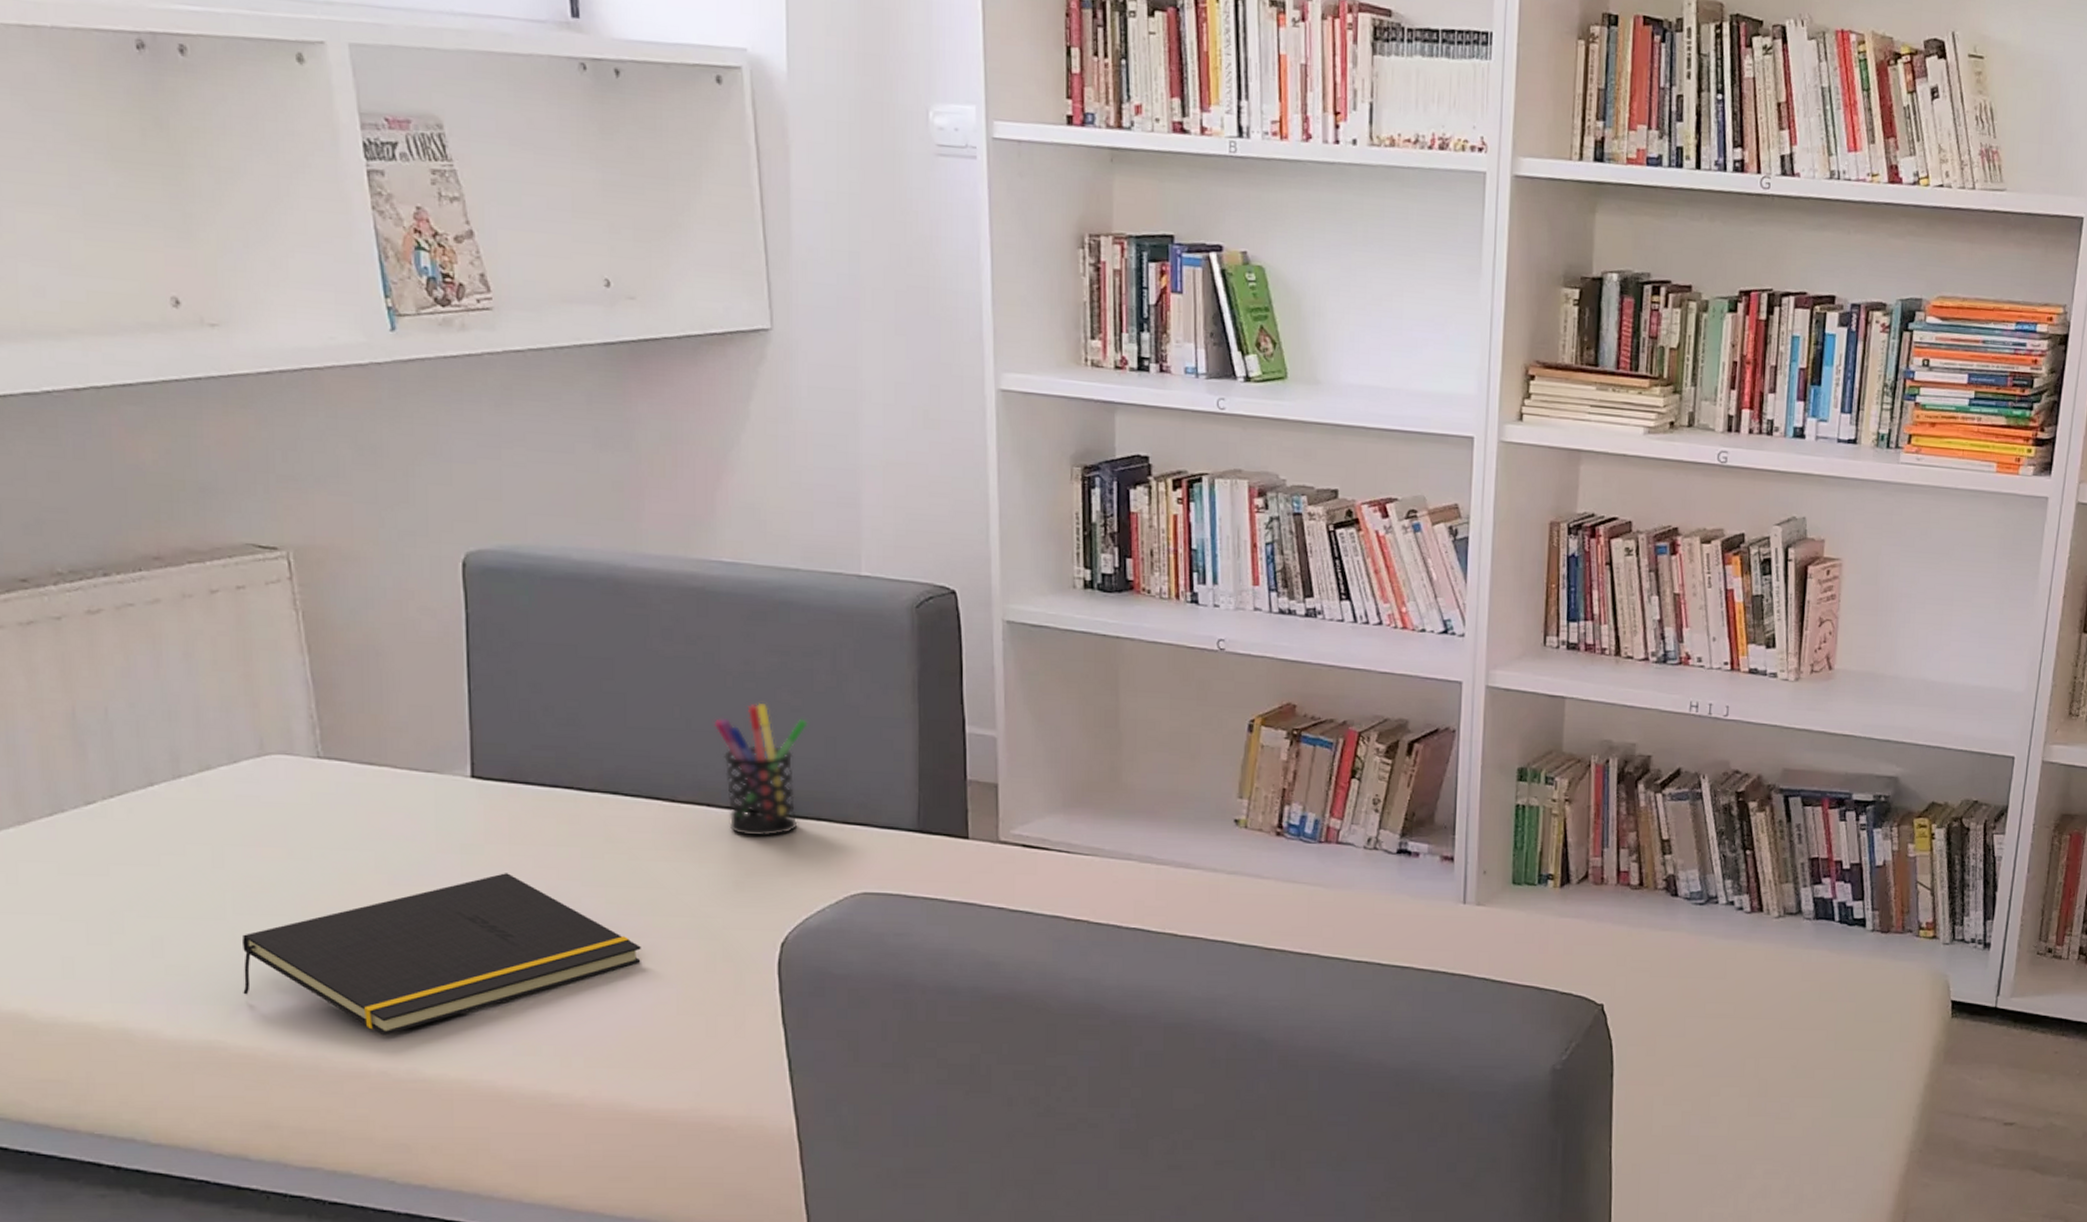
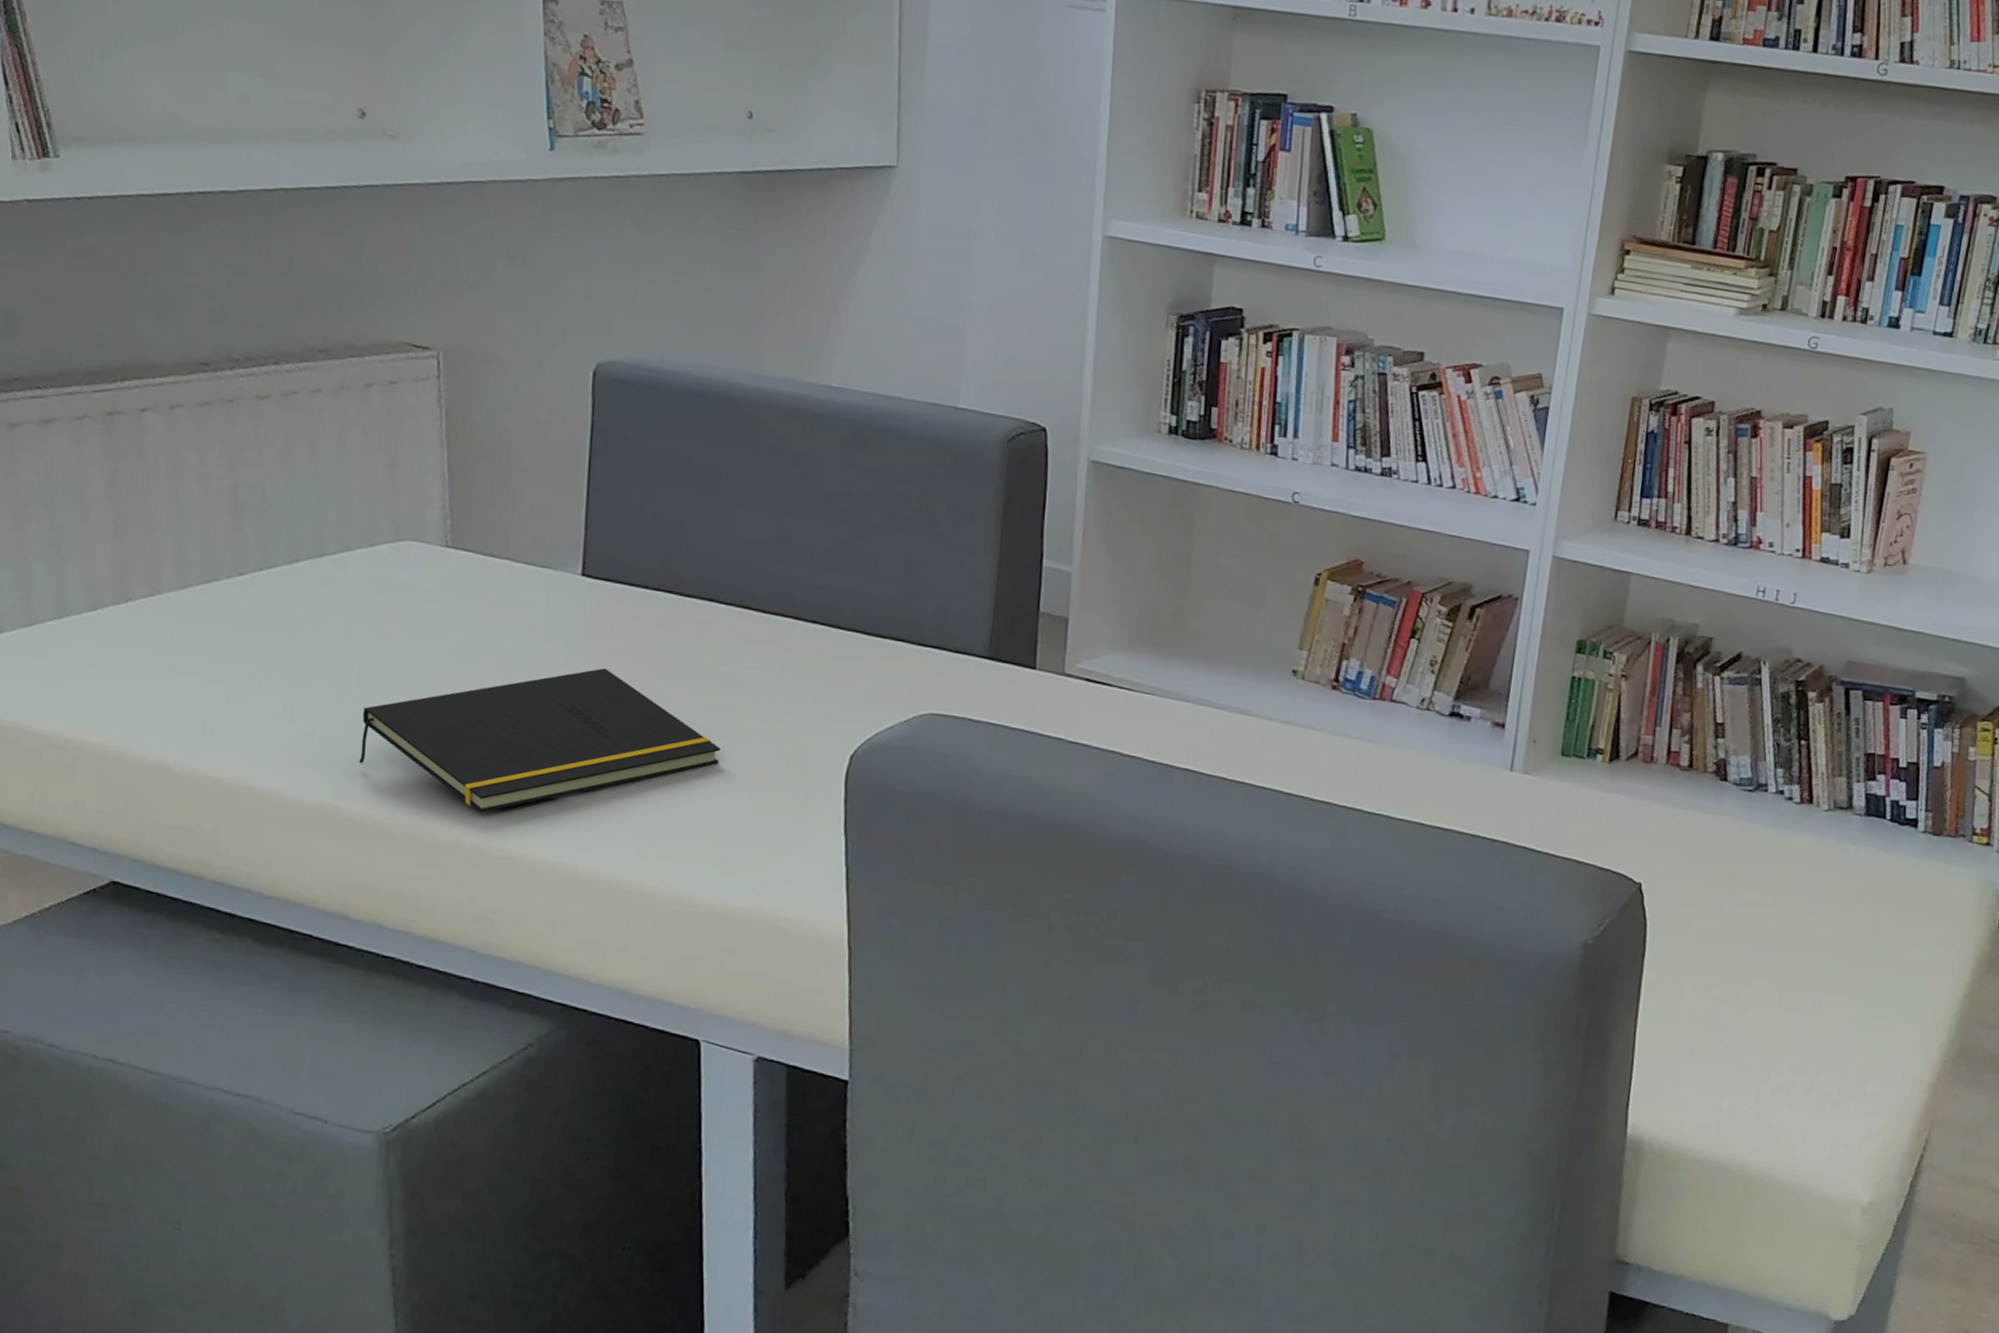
pen holder: present [714,702,808,836] -> none [807,523,896,652]

